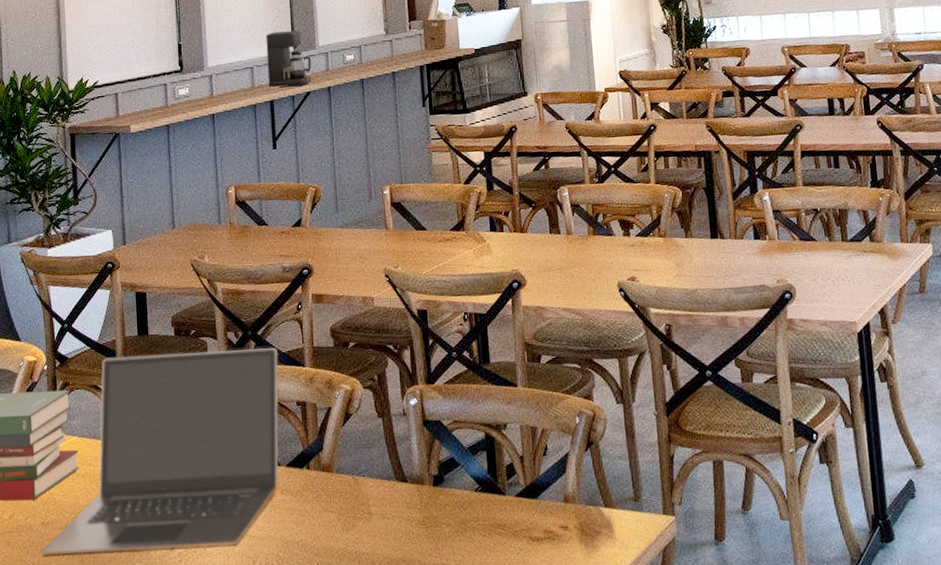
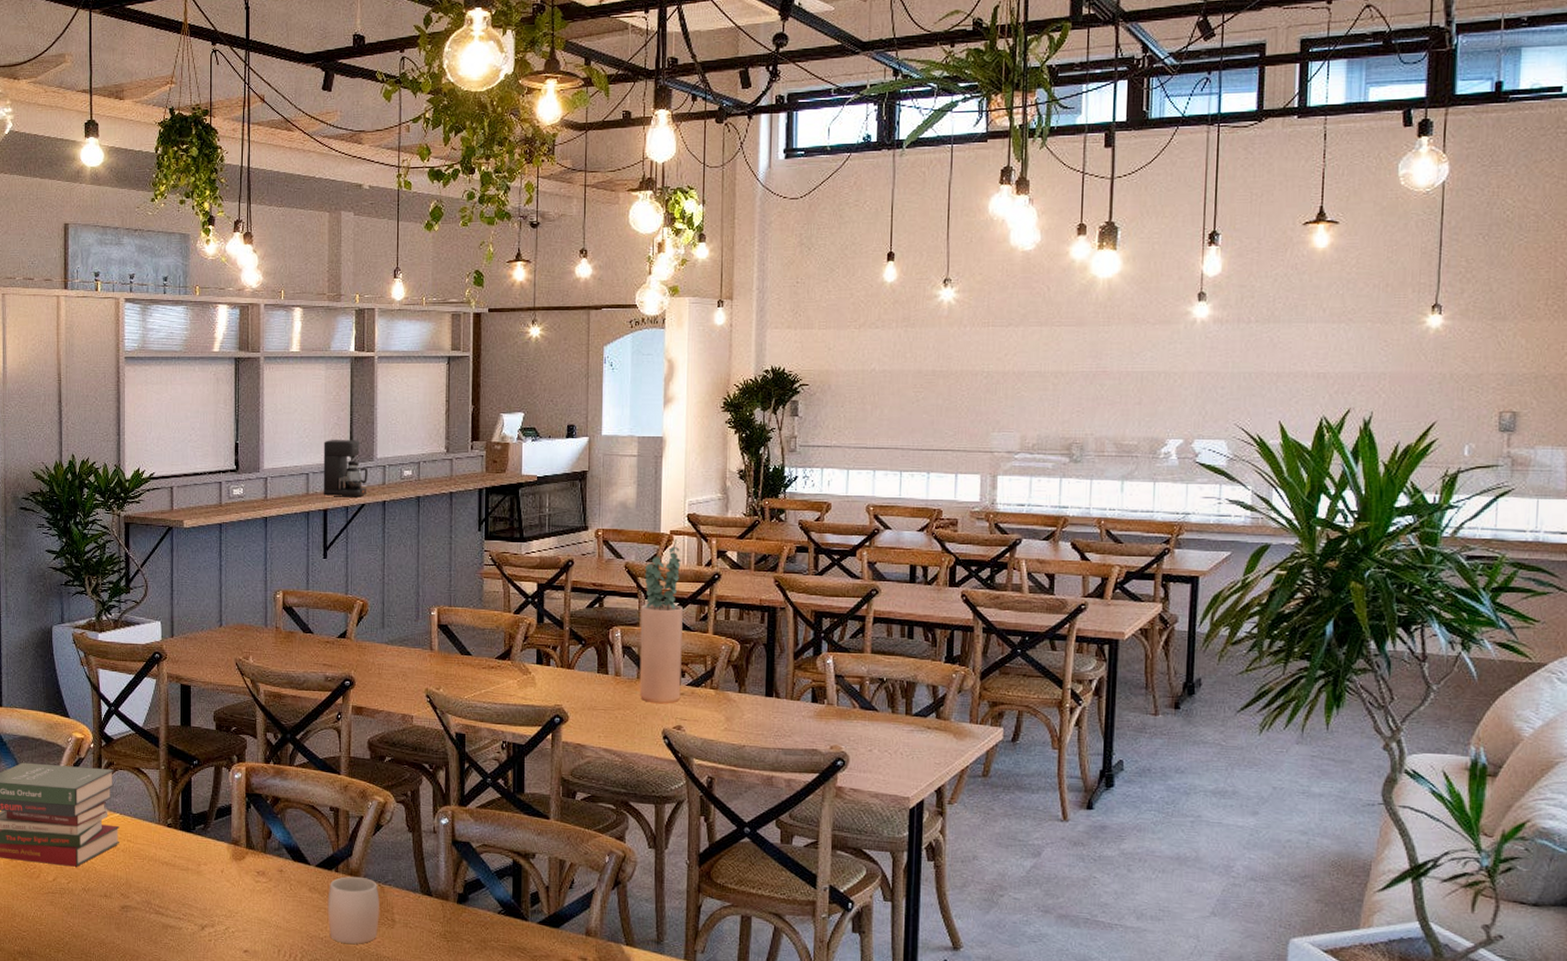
laptop: present [42,348,280,555] -> none [82,743,316,933]
mug: none [300,471,356,545] -> present [327,876,380,944]
vase: none [584,95,632,257] -> present [639,538,683,703]

